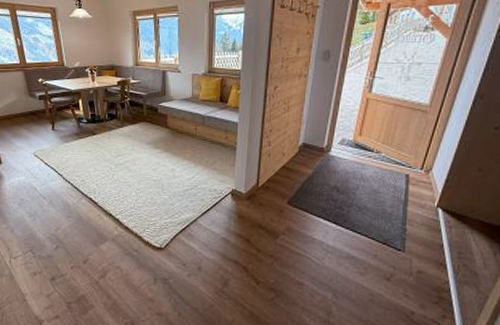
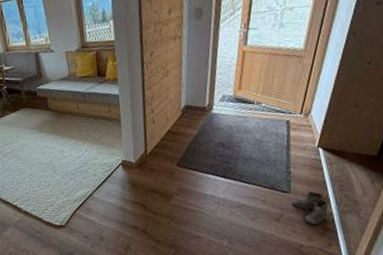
boots: none [405,252,446,296] -> present [292,191,329,227]

